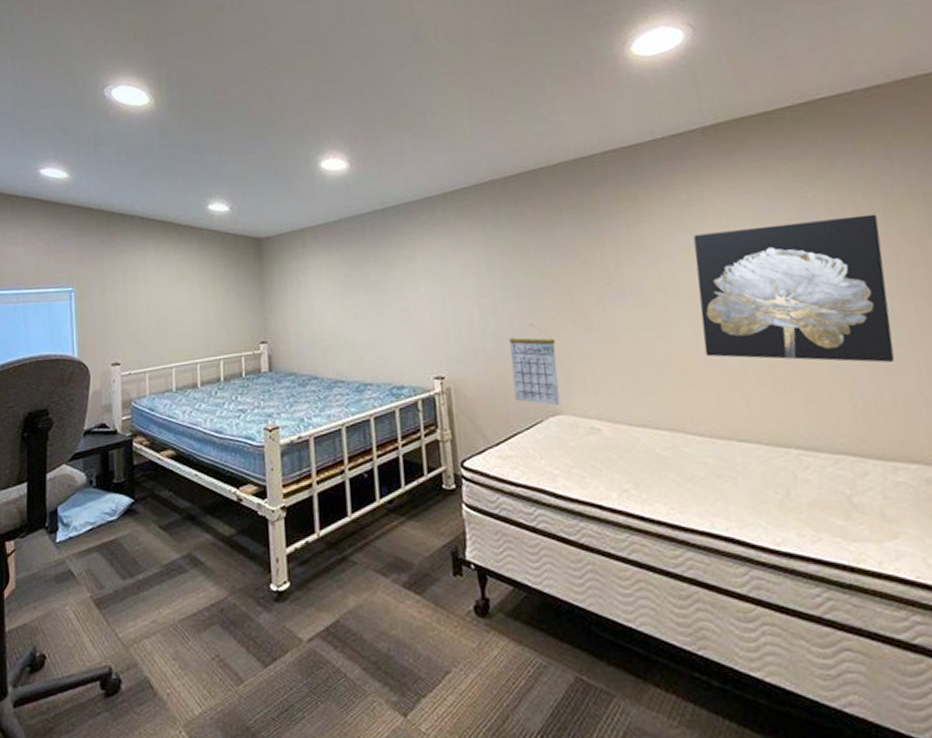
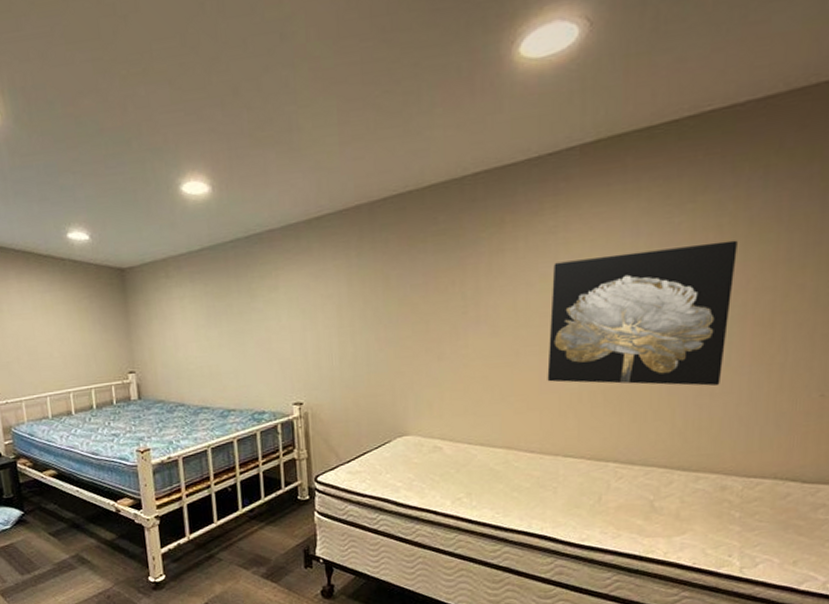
calendar: present [509,324,560,405] -> none [365,353,408,427]

